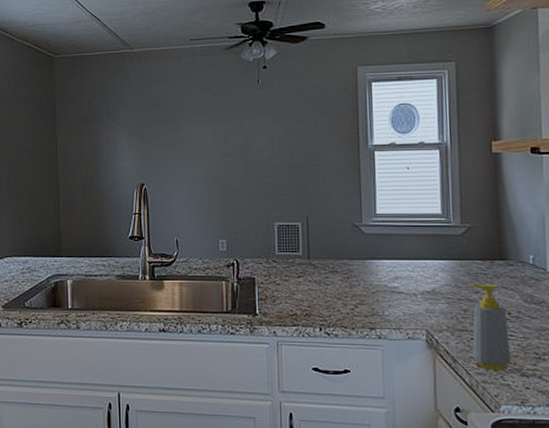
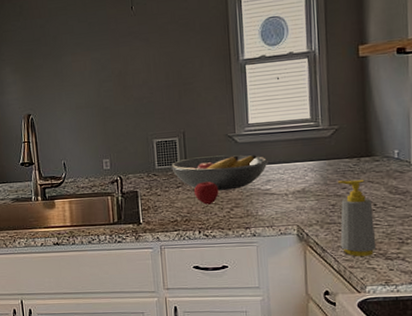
fruit bowl: none [291,246,398,284] -> present [170,154,269,191]
apple: none [316,272,343,299] -> present [194,181,219,205]

